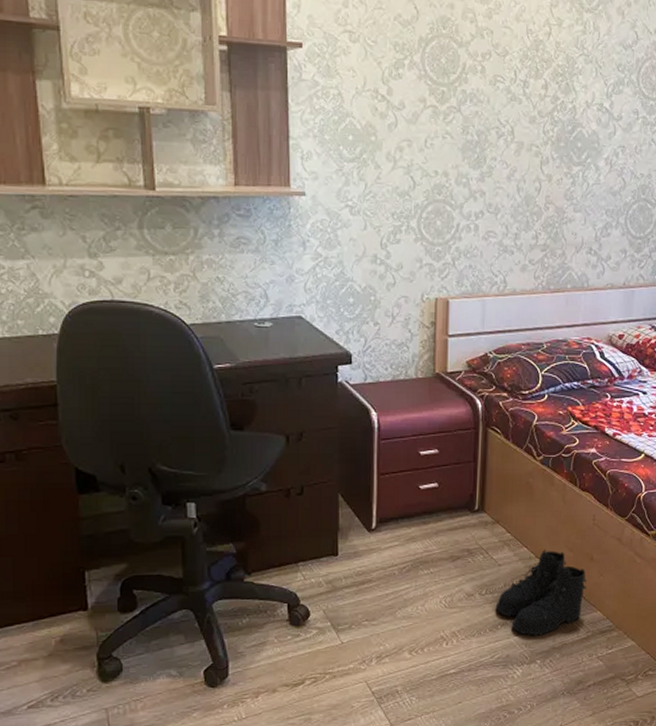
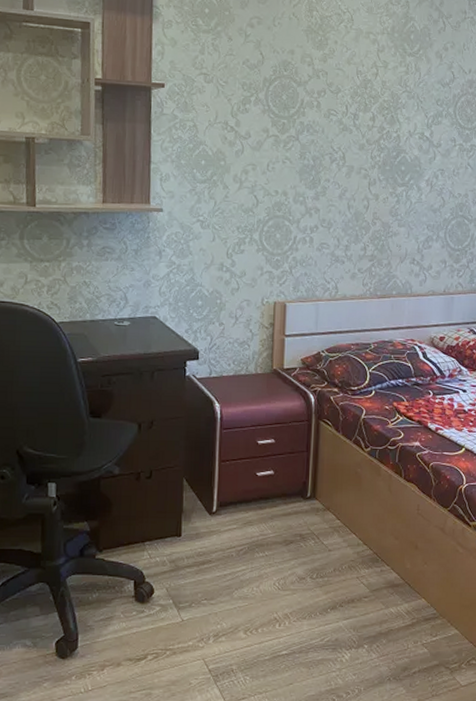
boots: present [495,550,587,636] -> none [325,537,411,621]

